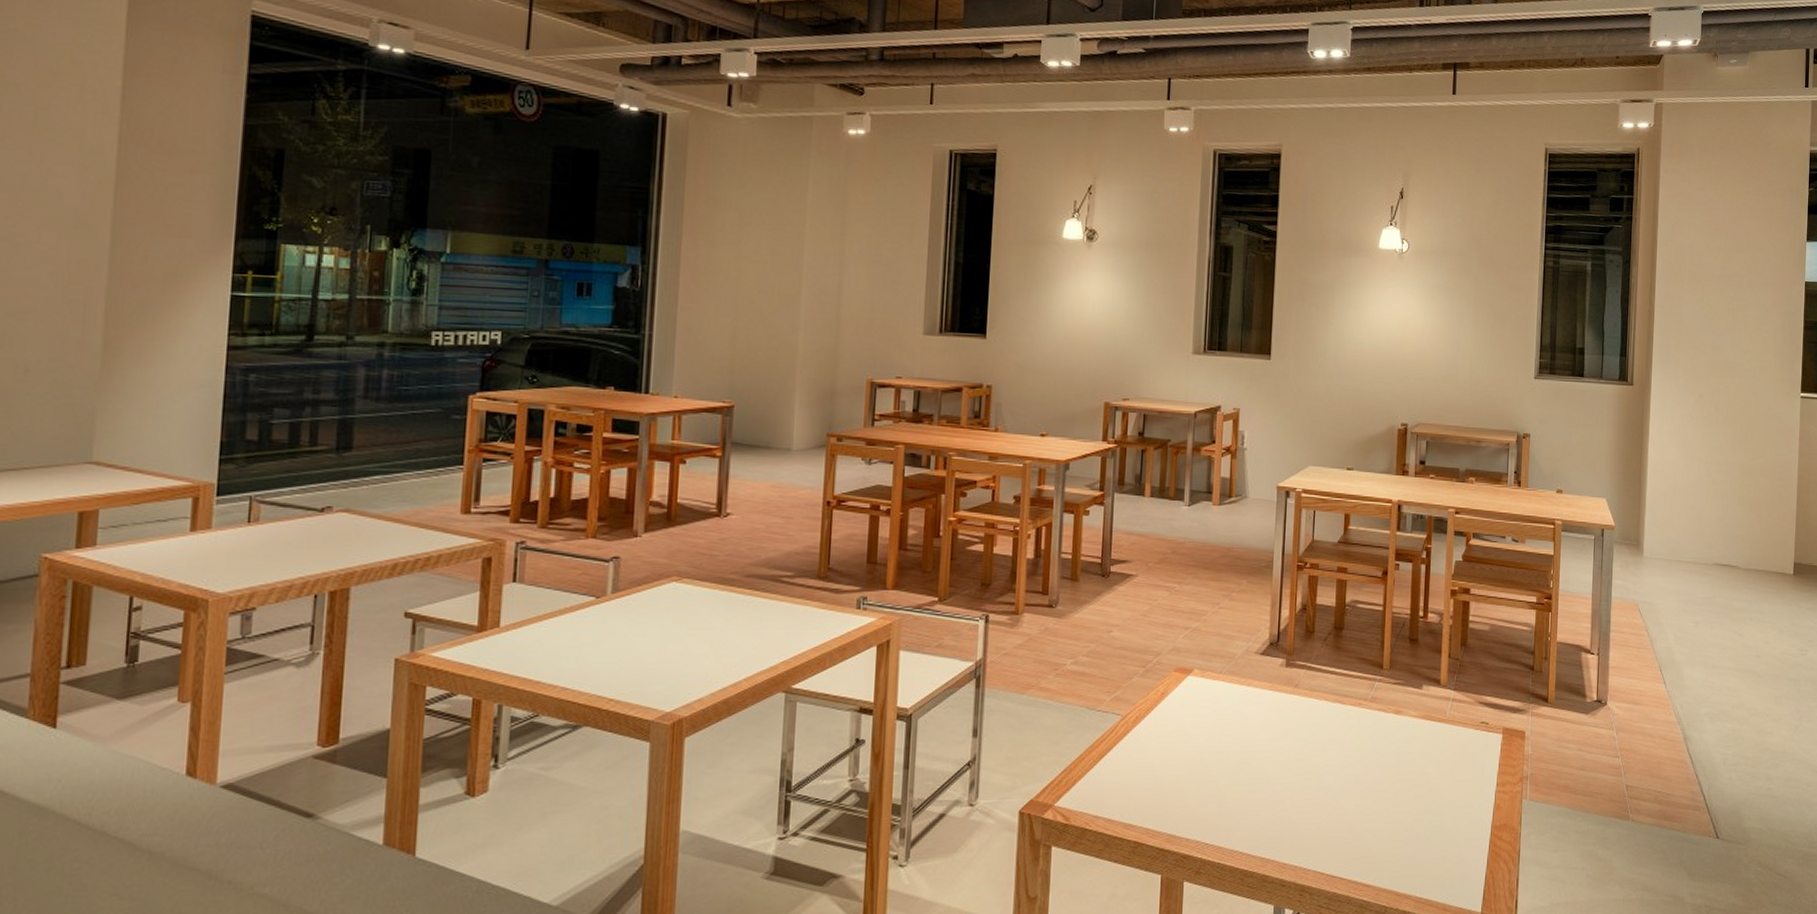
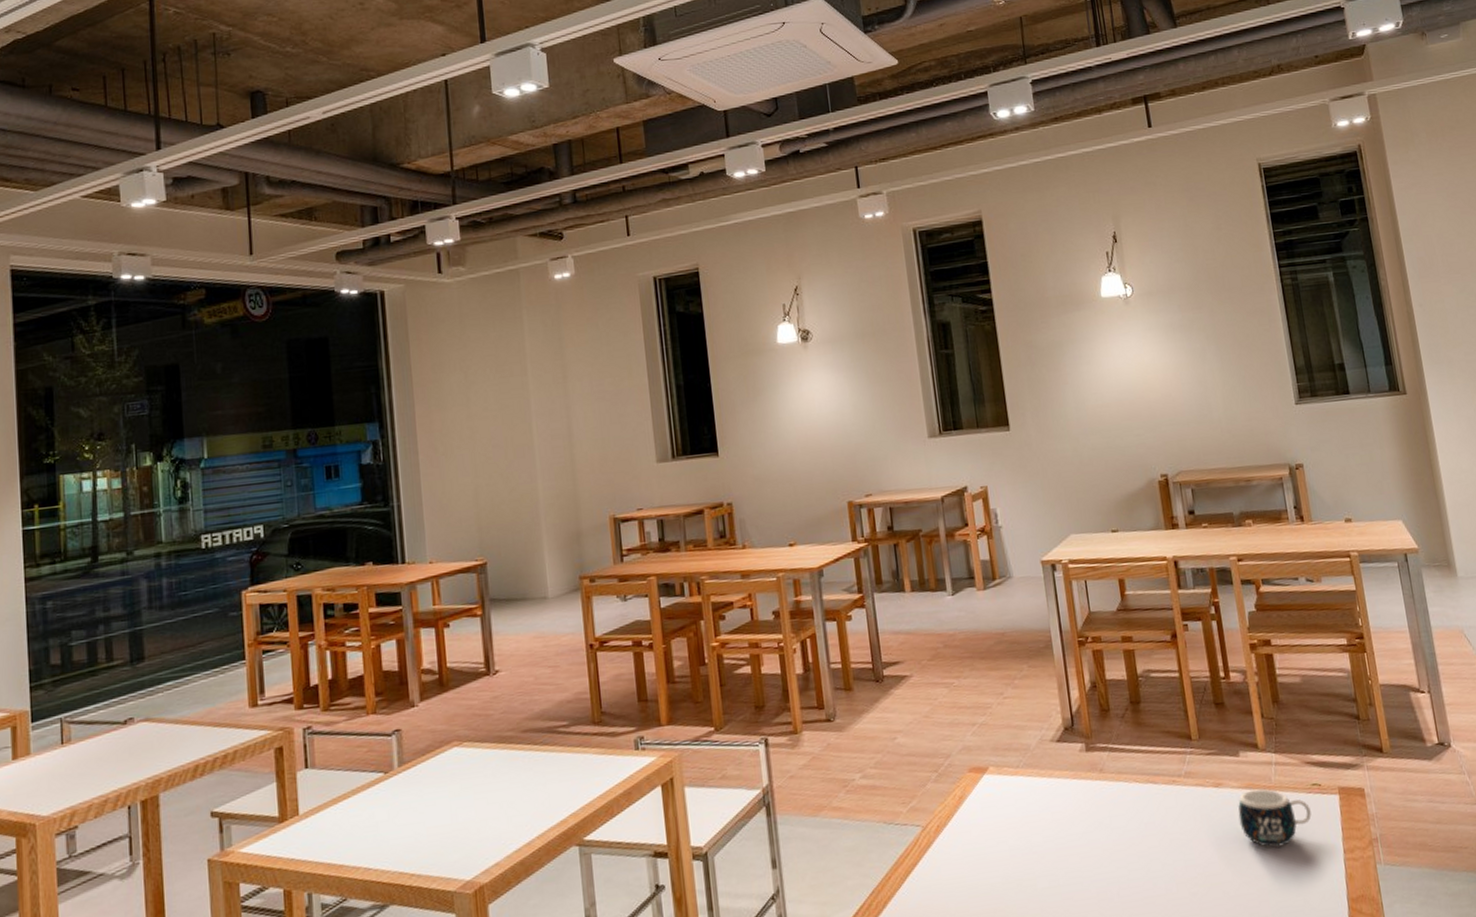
mug: none [1411,720,1475,774] -> present [1238,788,1312,848]

